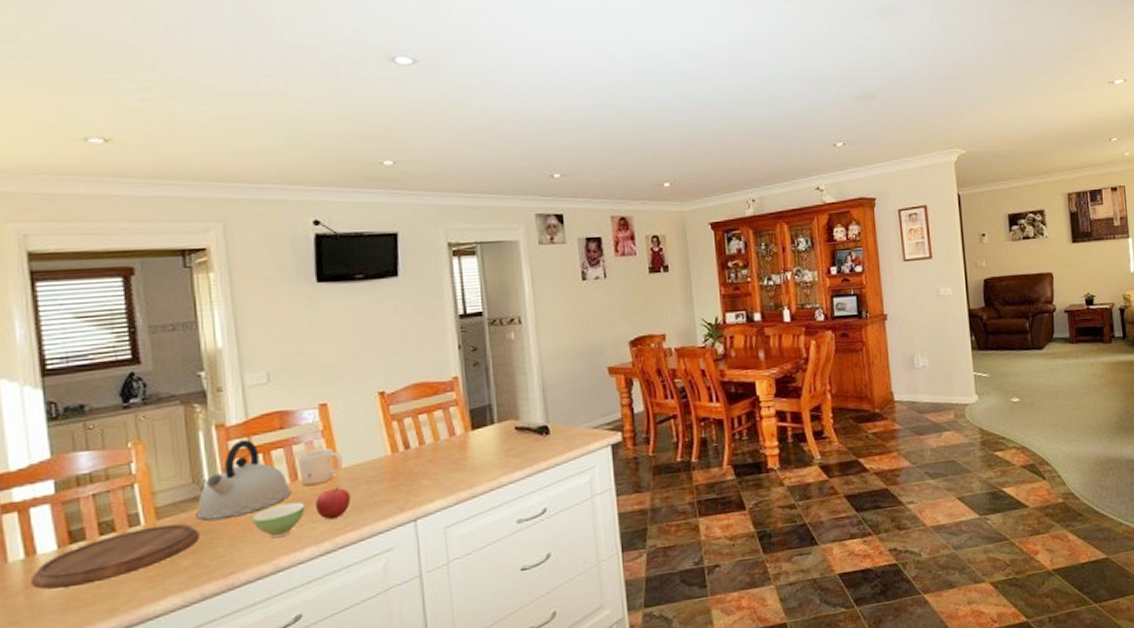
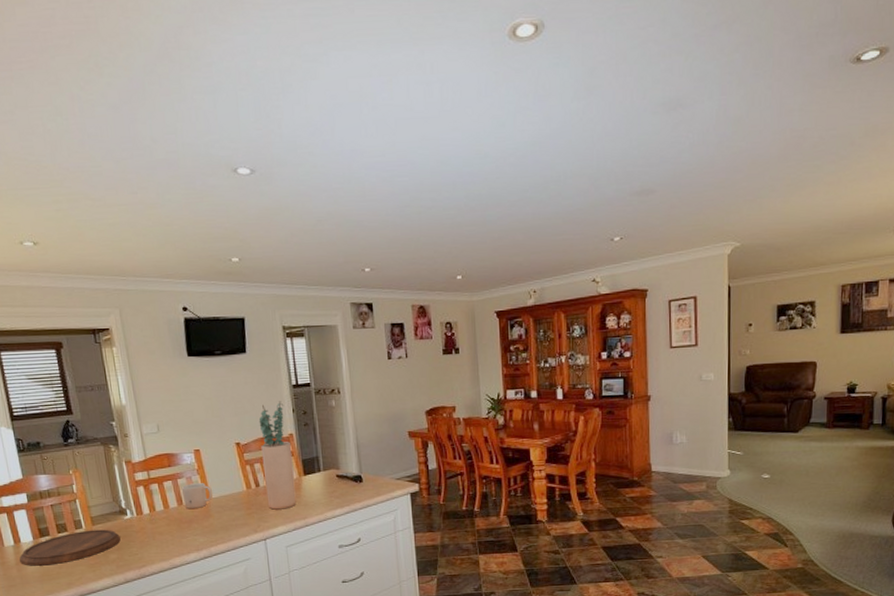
kettle: present [196,440,291,521] -> none [117,473,179,528]
bowl: present [251,501,306,539] -> none [153,520,189,545]
fruit: present [314,487,351,520] -> none [195,511,220,535]
vase: none [412,335,460,479] -> present [259,401,296,510]

